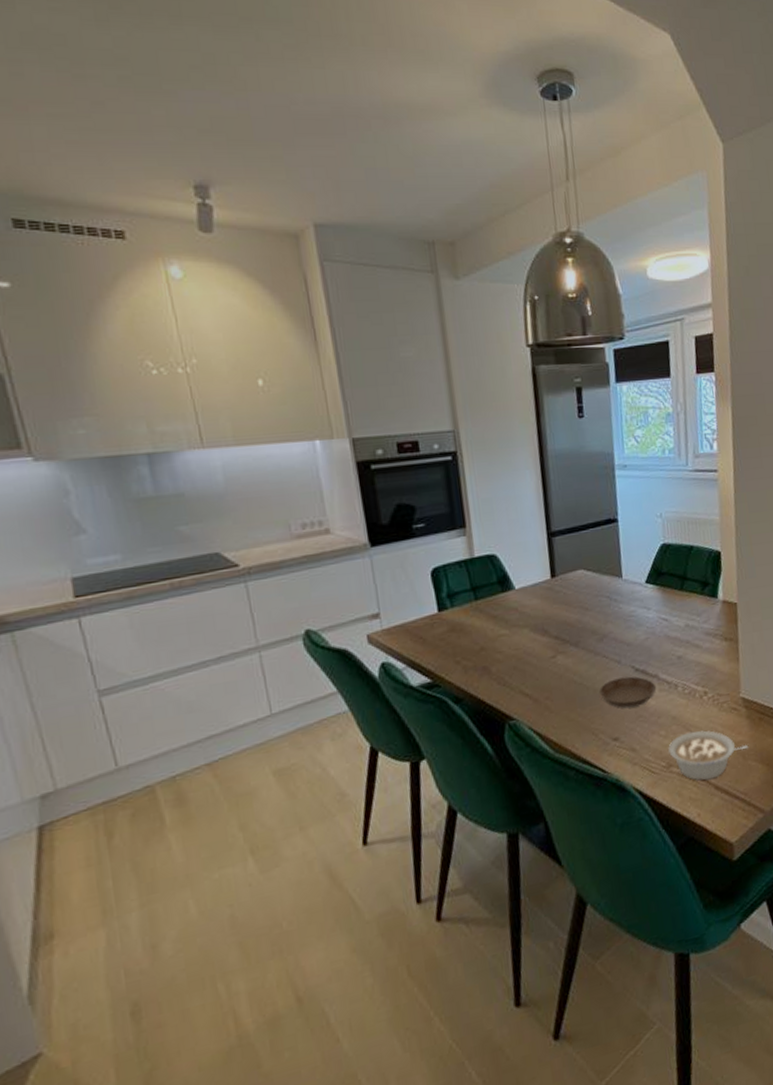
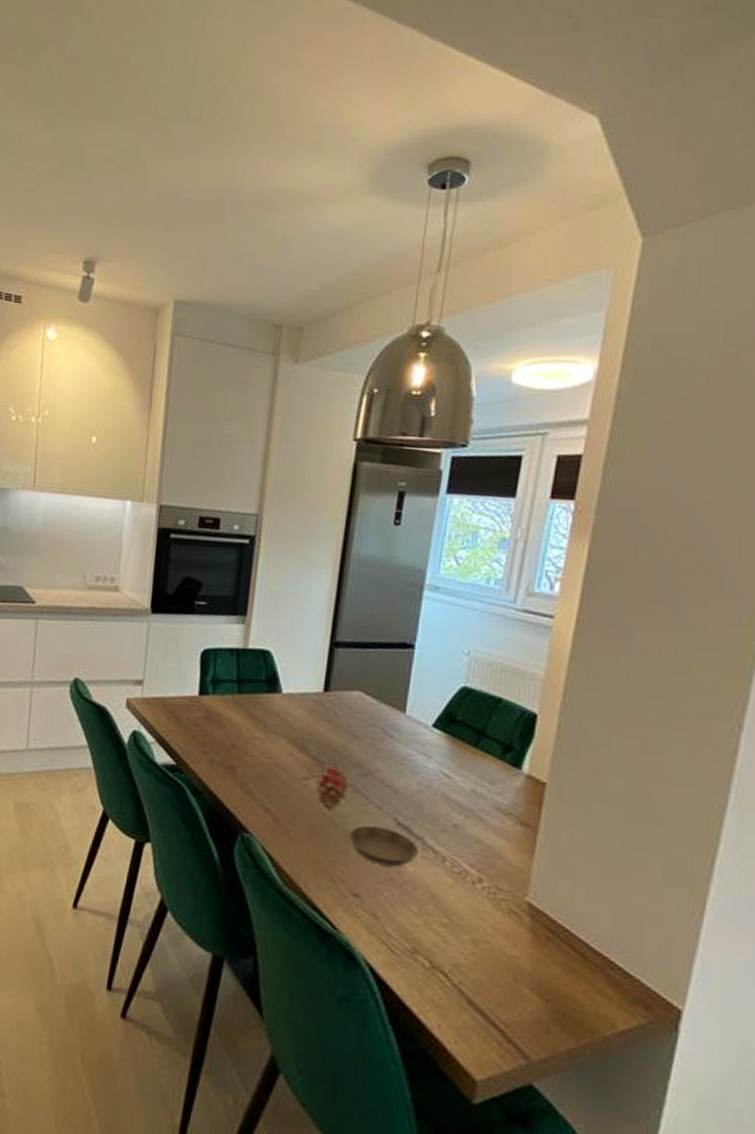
fruit: none [561,635,590,677] -> present [315,761,348,809]
legume: present [668,730,748,781] -> none [417,918,523,990]

